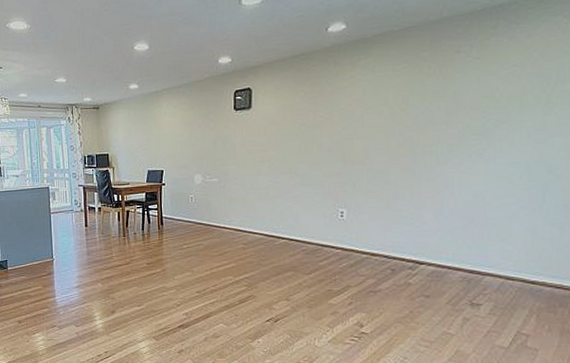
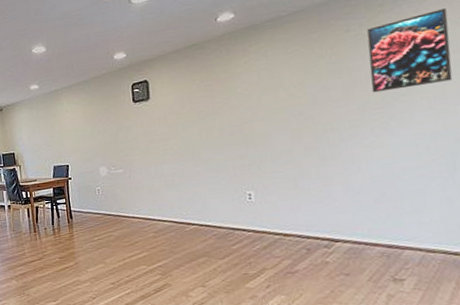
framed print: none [474,36,559,118] -> present [366,8,453,93]

